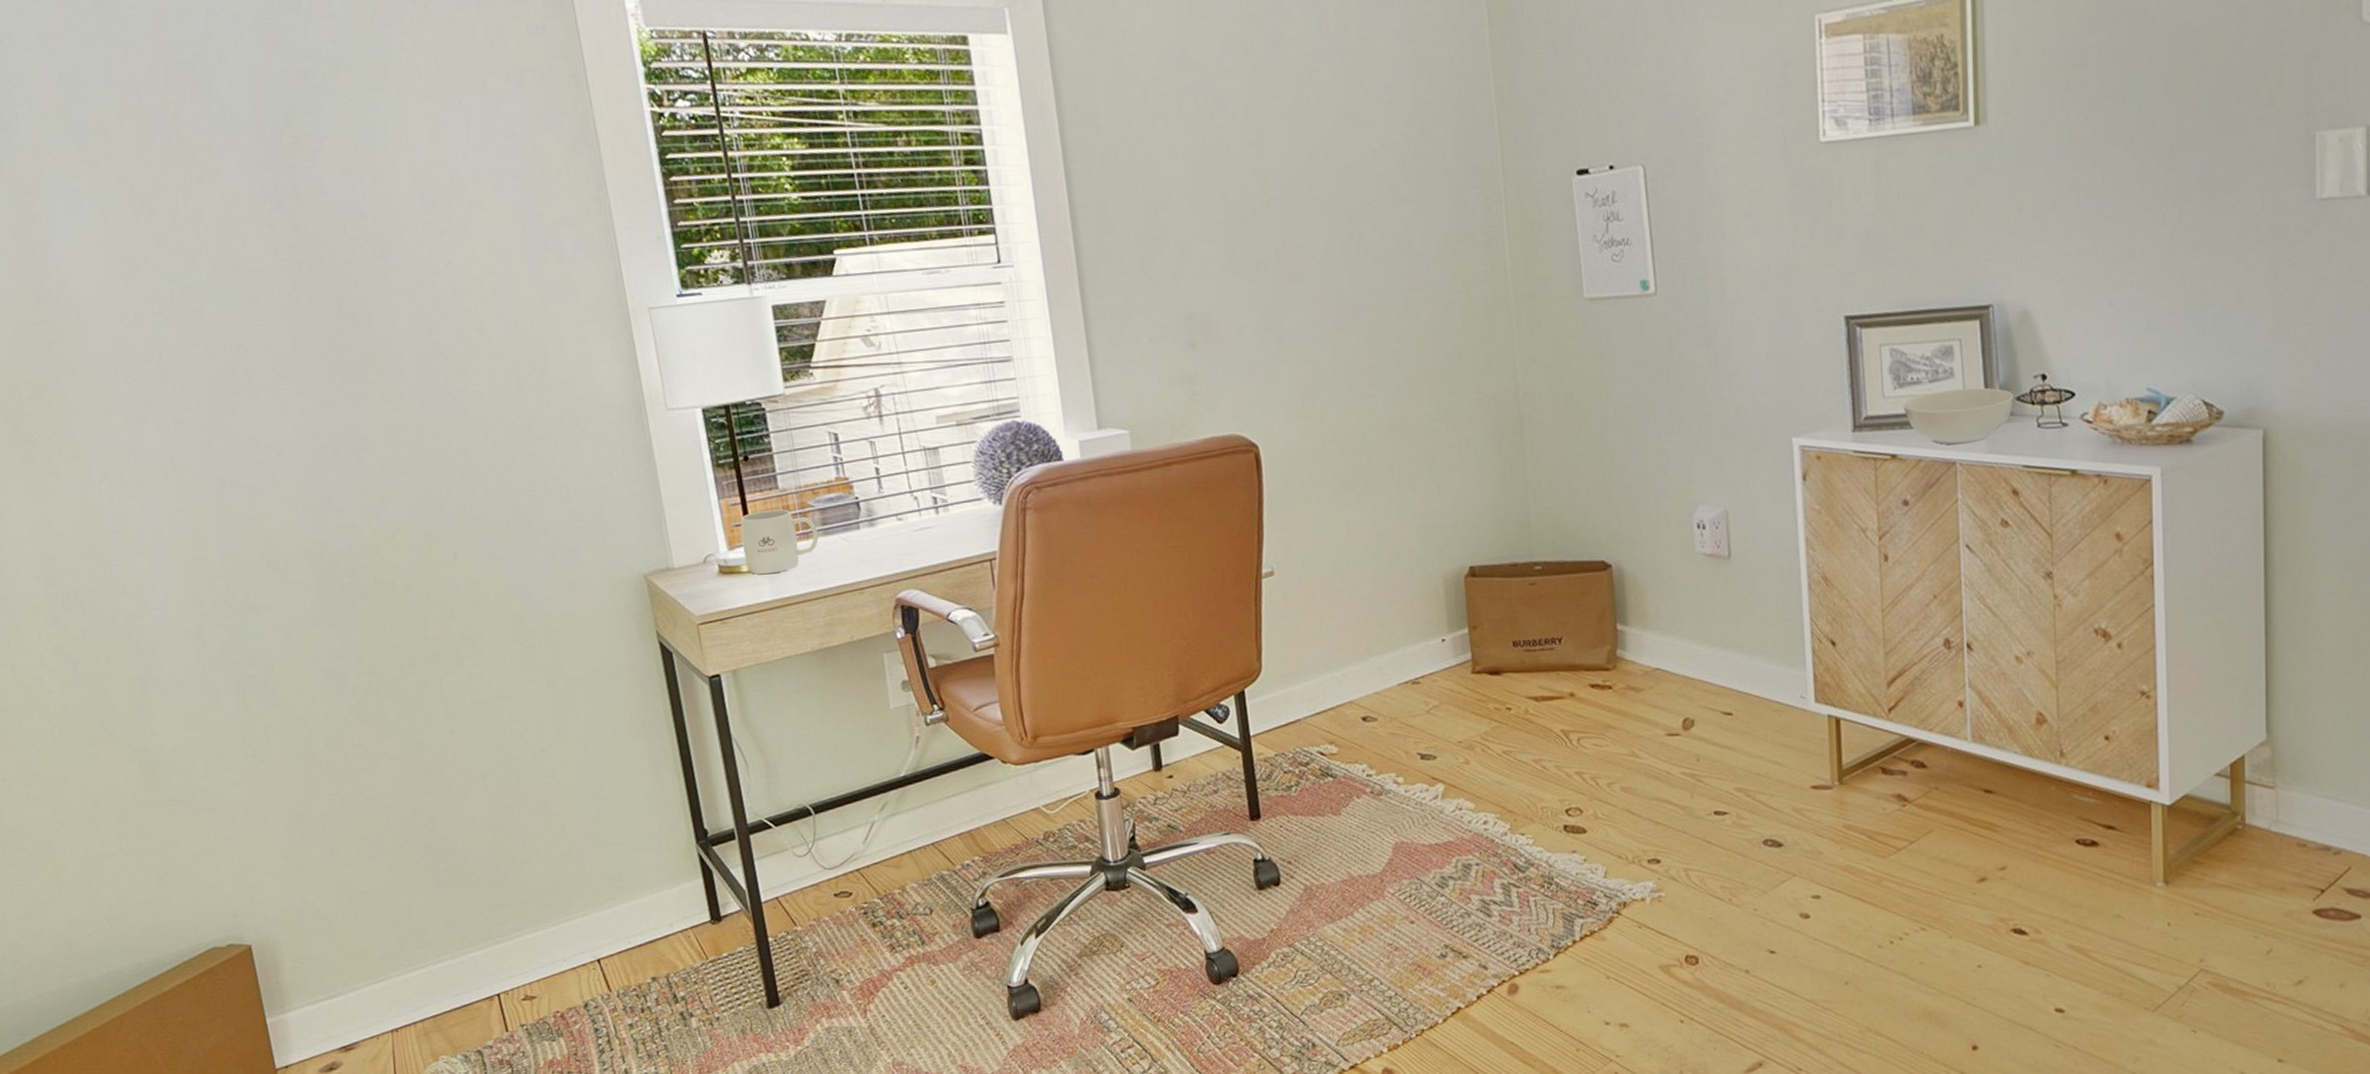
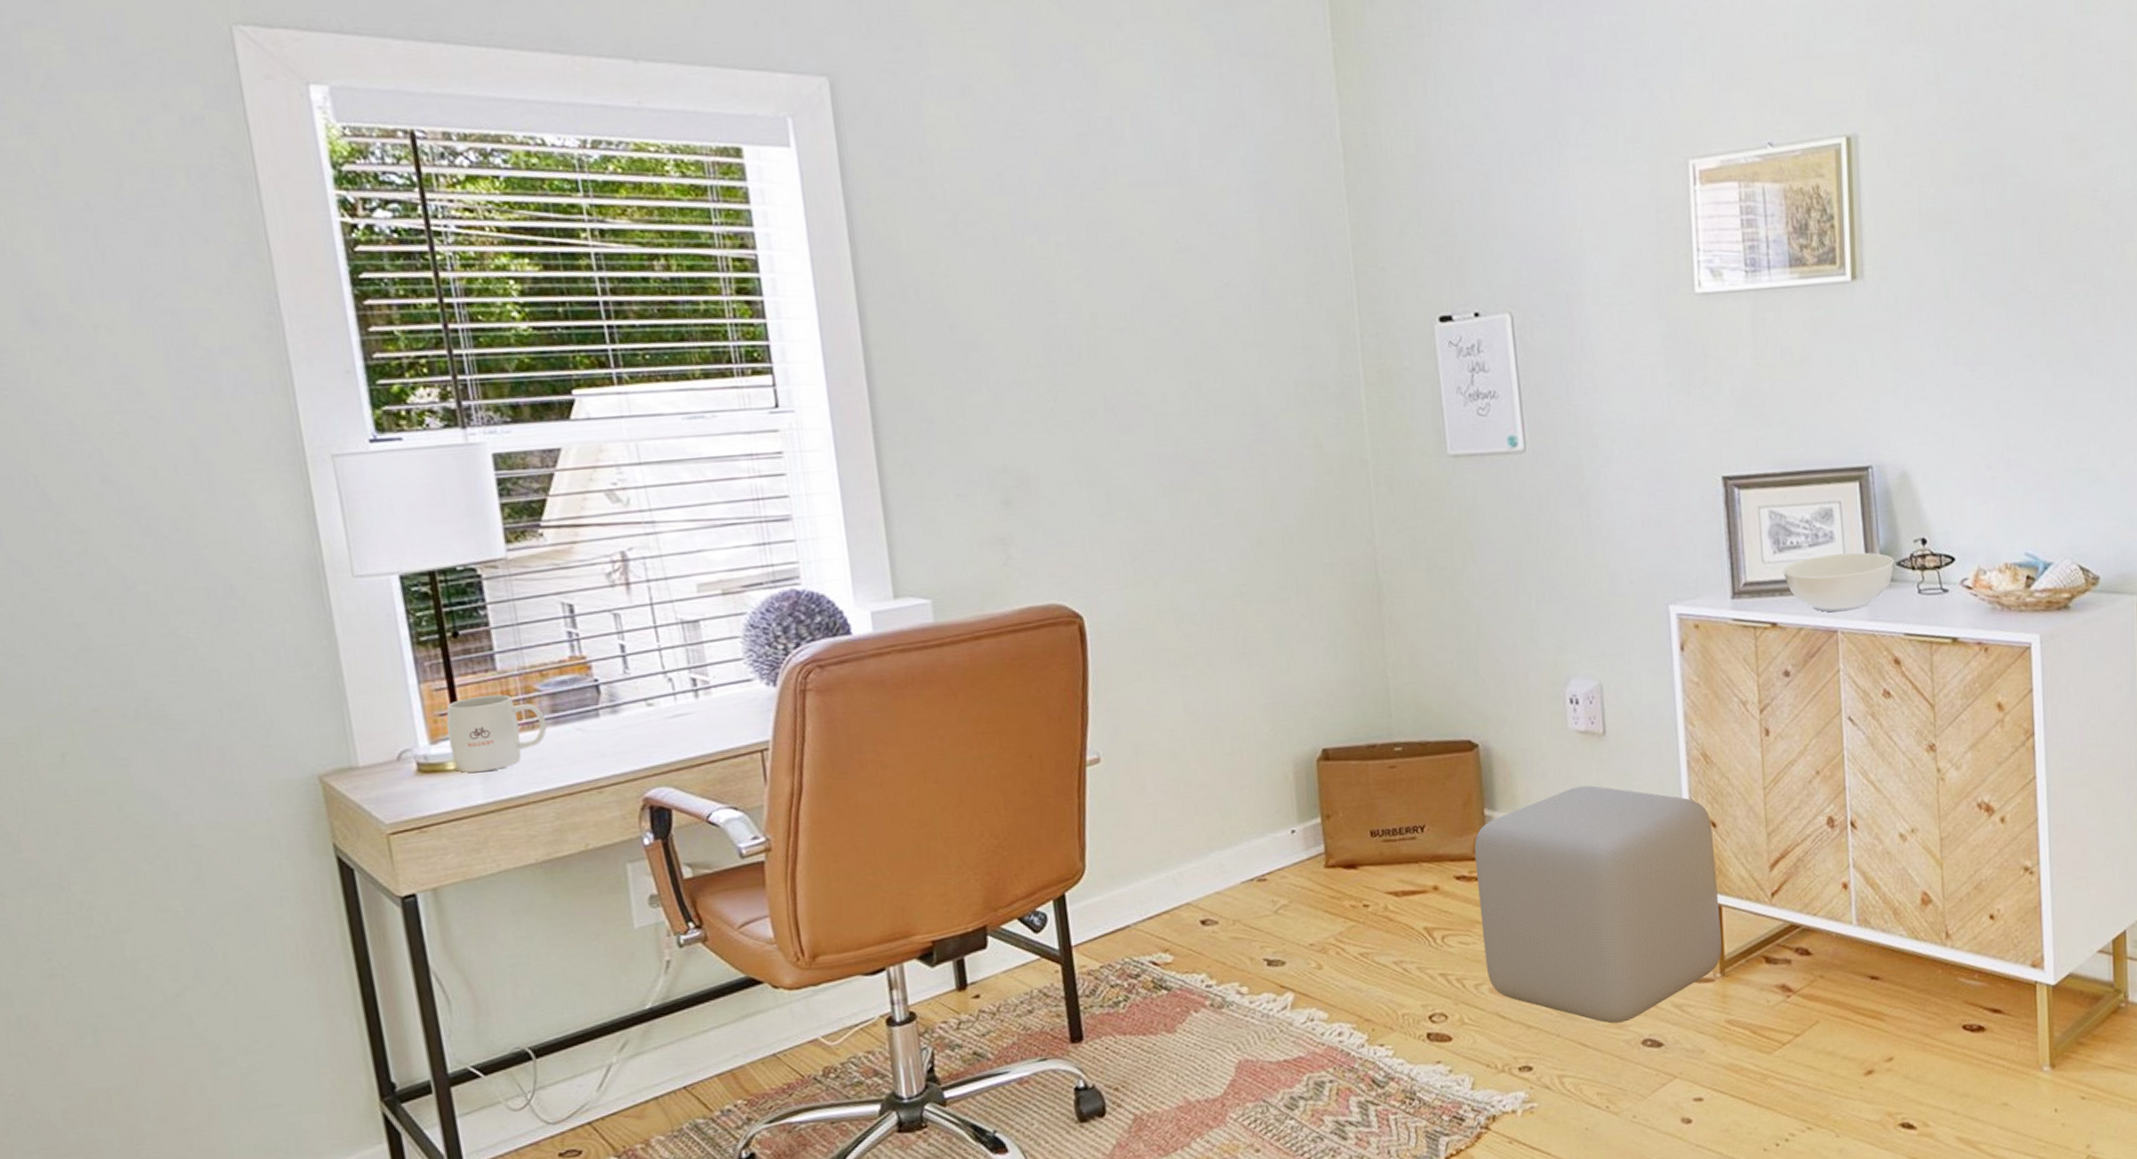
pouf: none [1607,604,1840,824] -> present [1474,785,1722,1024]

